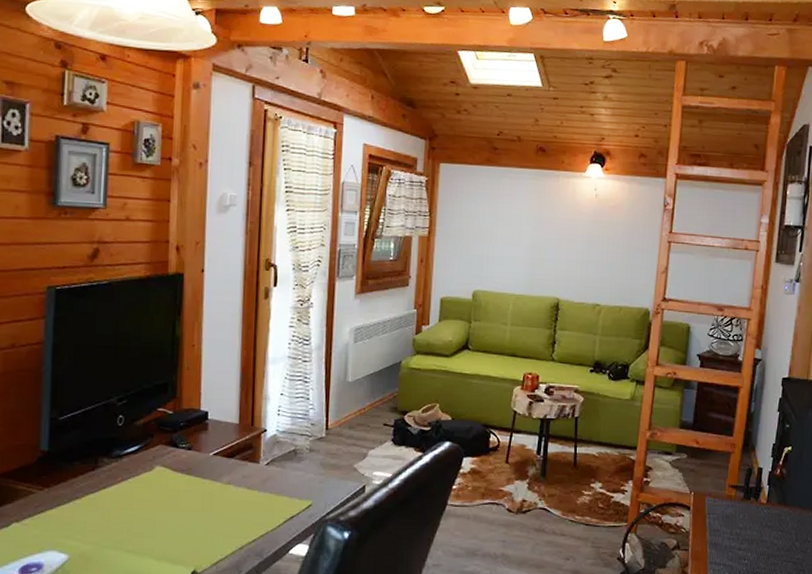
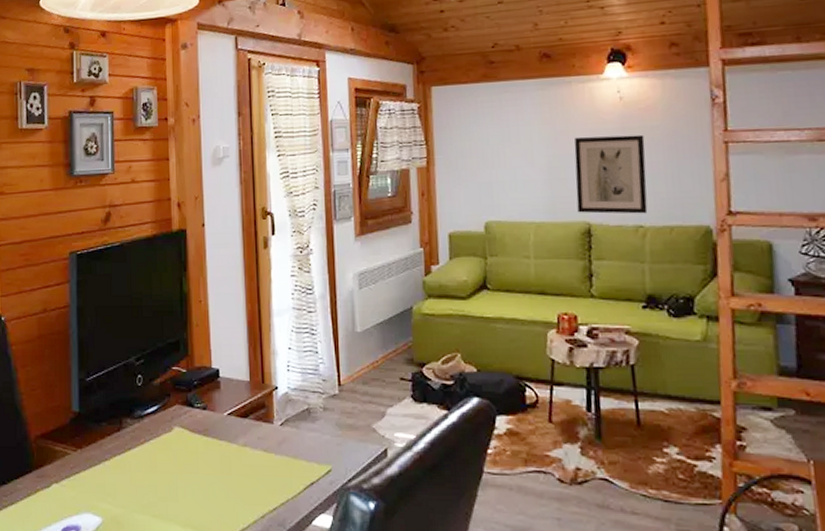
wall art: none [550,224,610,295] -> present [574,134,648,214]

